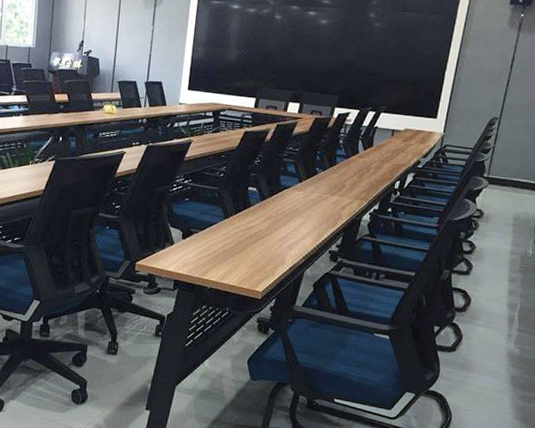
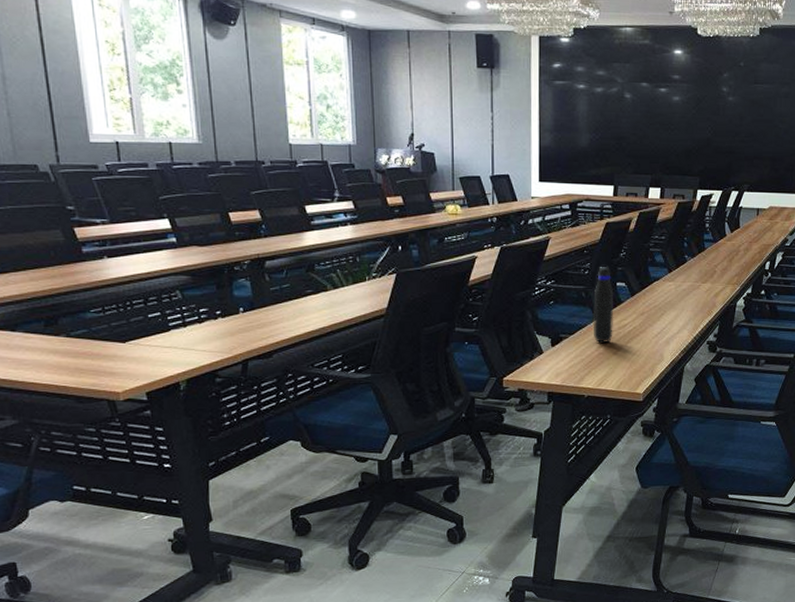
water bottle: none [222,171,245,242] -> present [592,266,614,344]

